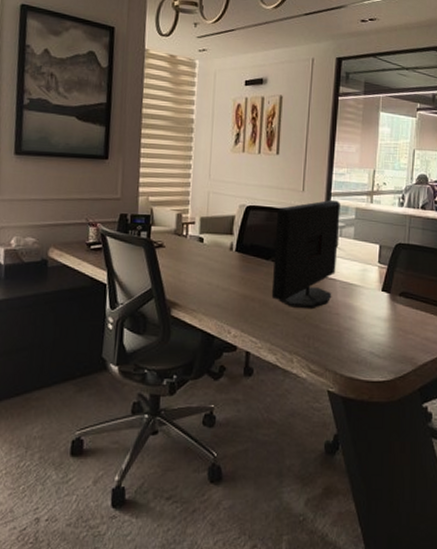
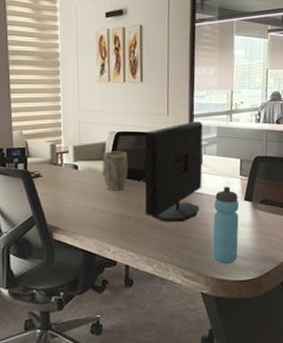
plant pot: none [229,225,258,269] -> present [101,151,128,191]
water bottle: none [344,274,375,361] -> present [213,187,239,264]

